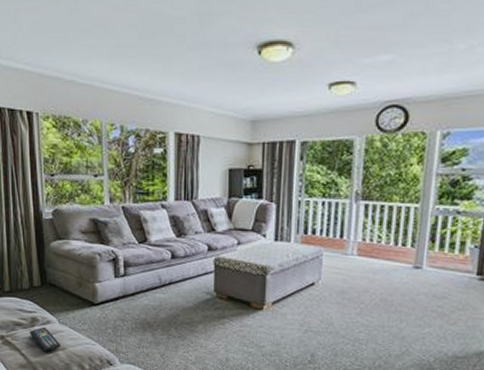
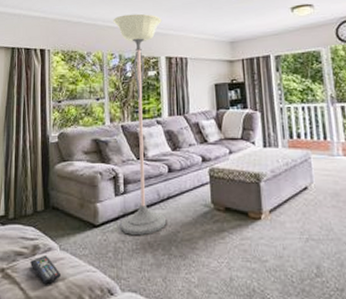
floor lamp: none [114,76,172,316] -> present [113,13,167,235]

